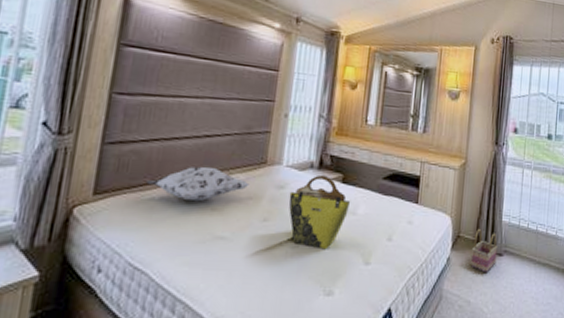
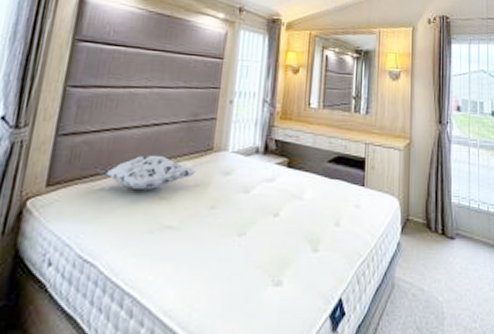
tote bag: present [289,174,351,250] -> none [235,159,297,237]
basket: present [471,229,498,273] -> none [422,212,449,259]

